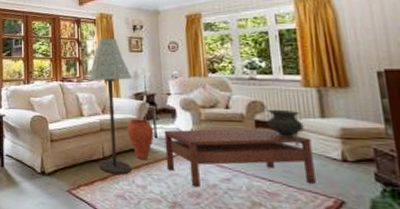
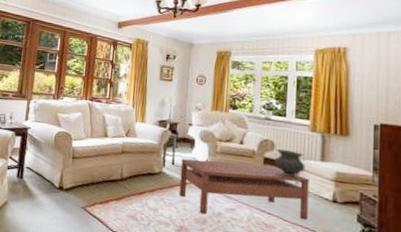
floor lamp: present [89,37,132,175] -> none [116,62,159,197]
vase: present [128,119,154,160] -> none [147,144,172,185]

